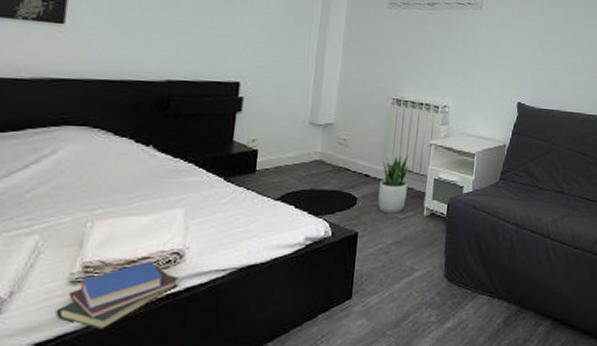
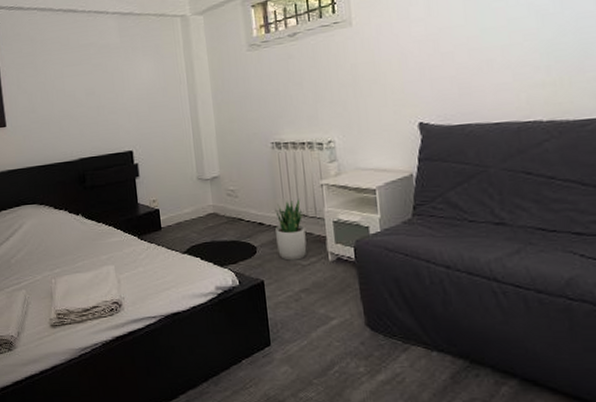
book: present [55,262,179,330] -> none [47,310,123,364]

